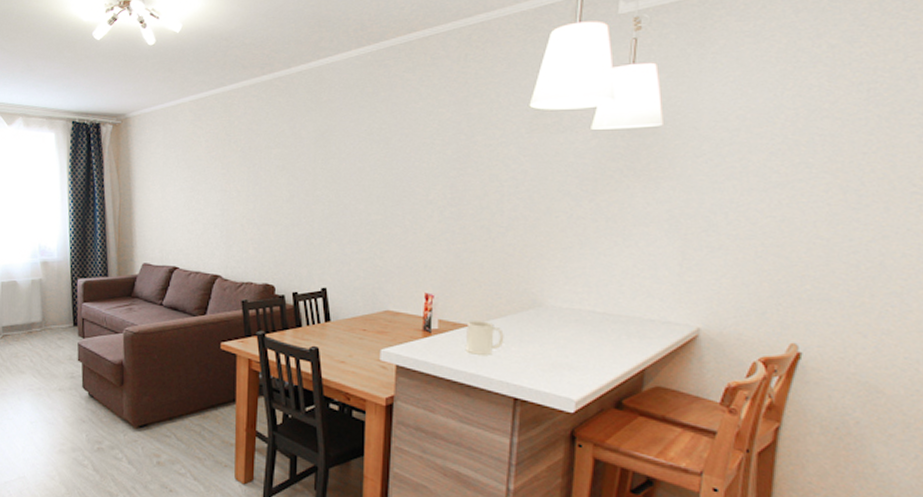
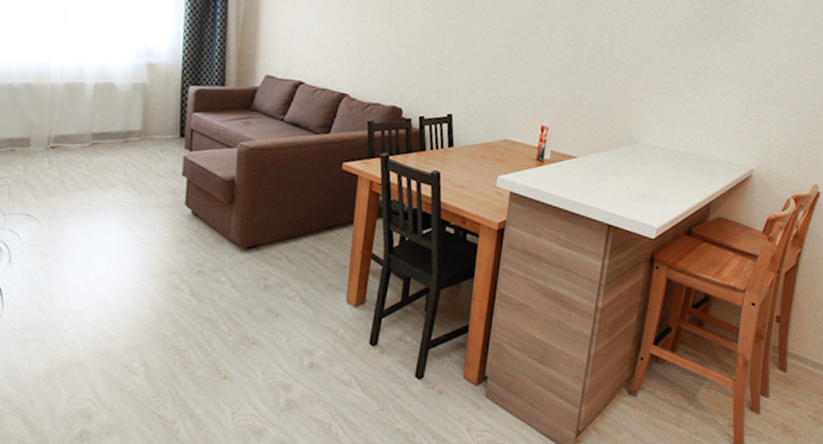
mug: present [465,321,504,355] -> none [571,153,605,185]

